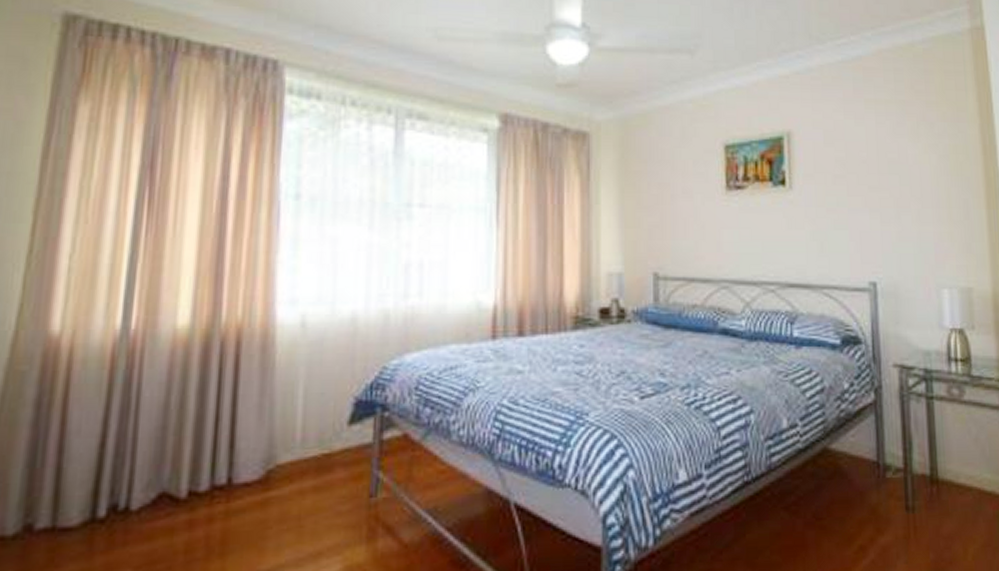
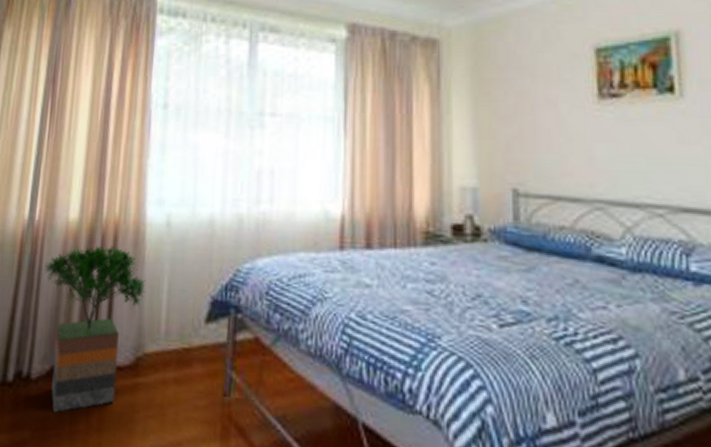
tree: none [144,353,278,543] -> present [44,245,146,412]

